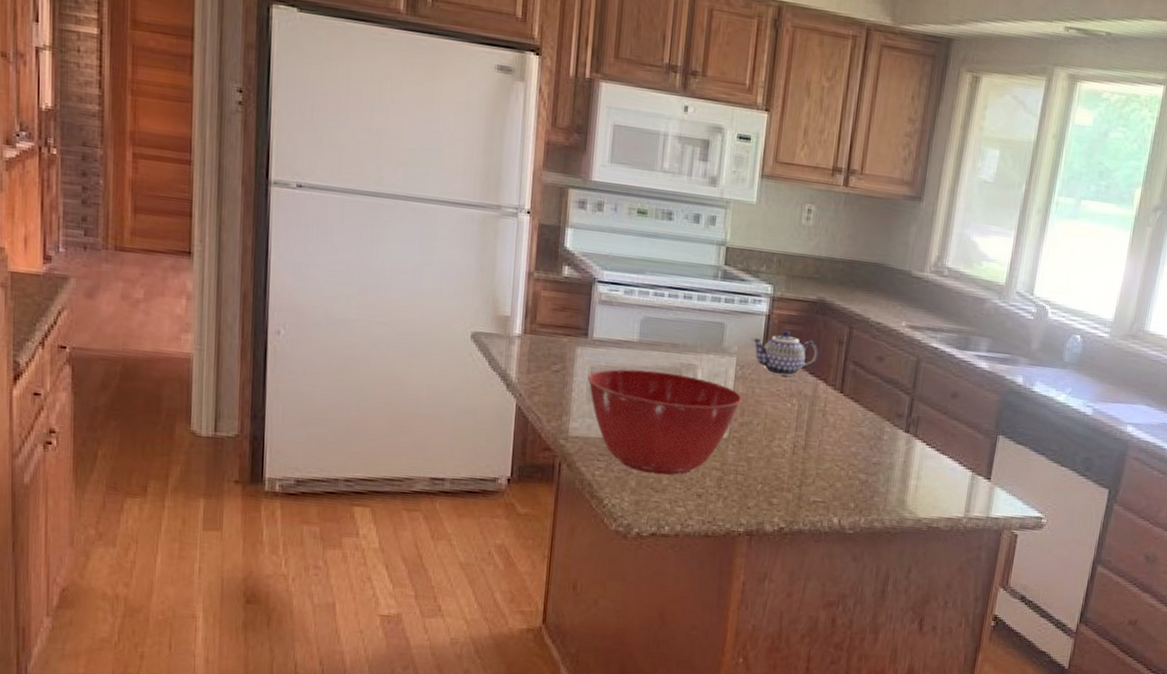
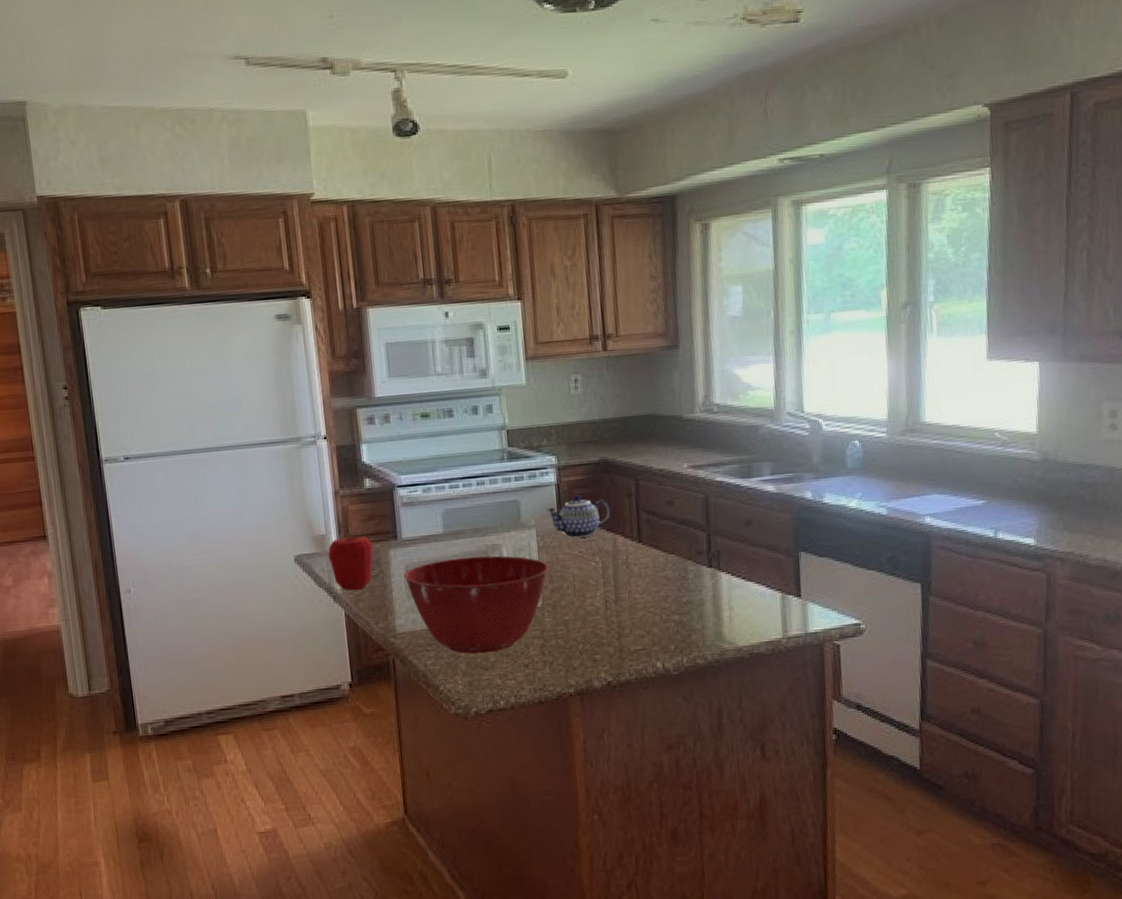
apple: none [509,321,560,383] -> present [328,534,374,591]

